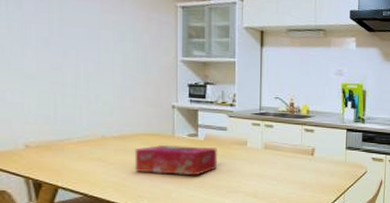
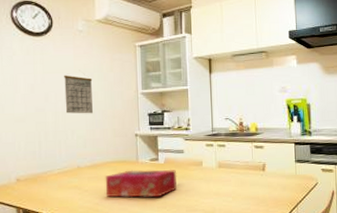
calendar: none [88,30,123,79] -> present [64,75,93,114]

